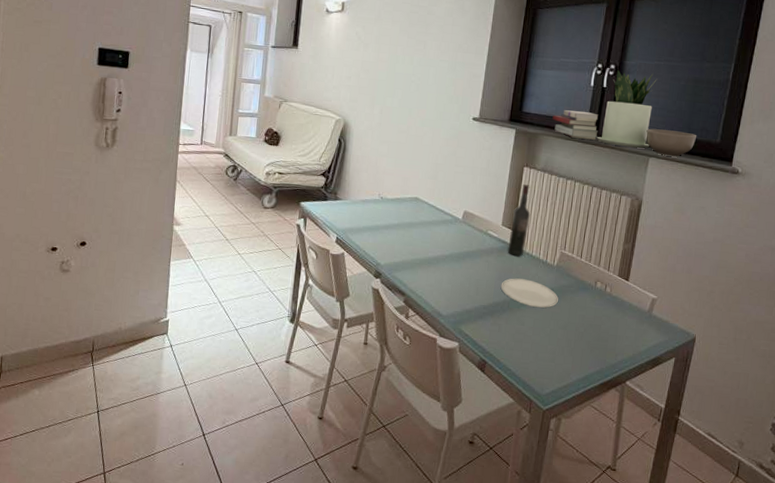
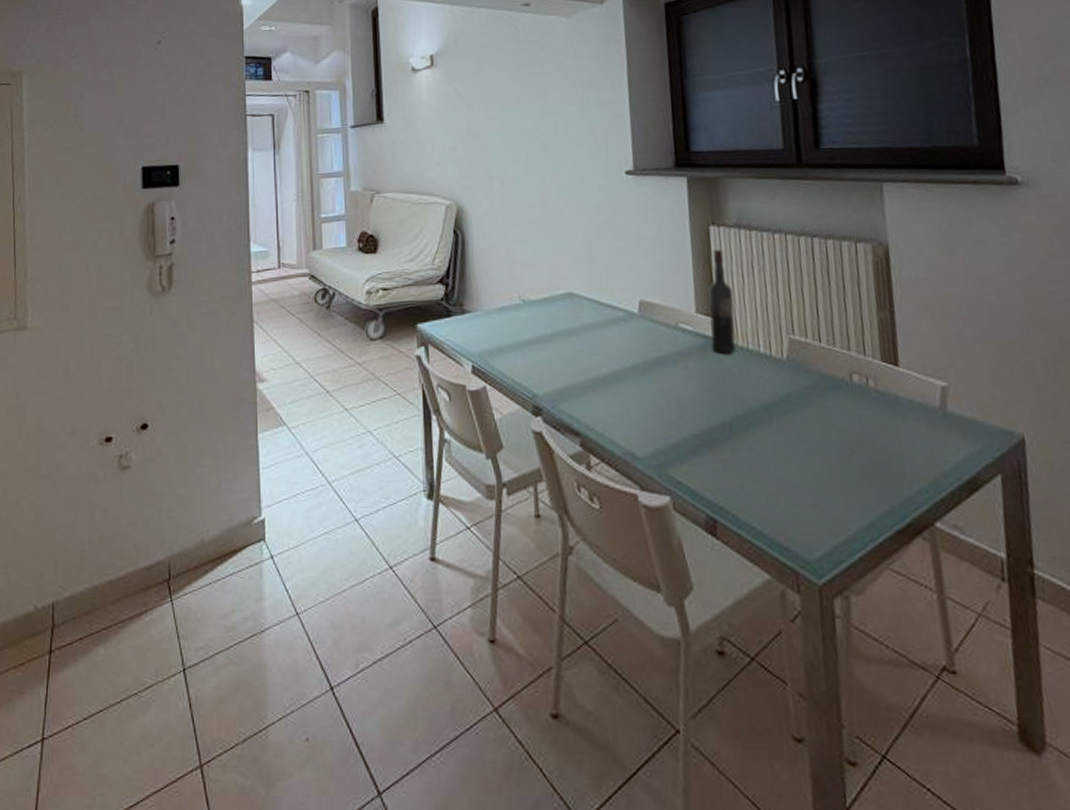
plate: present [500,278,558,308] -> none [713,386,802,426]
books: present [552,110,599,140] -> none [733,136,802,175]
planter: present [596,70,657,149] -> none [801,69,879,175]
bowl: present [646,128,697,157] -> none [868,139,944,177]

